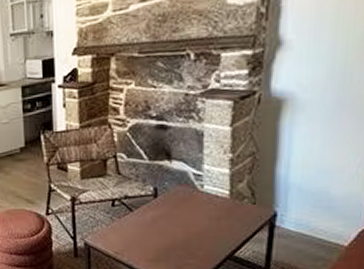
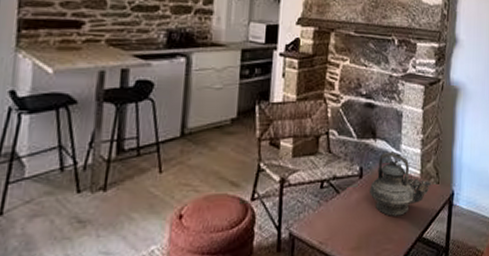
teapot: none [167,172,246,234] -> present [370,151,432,216]

